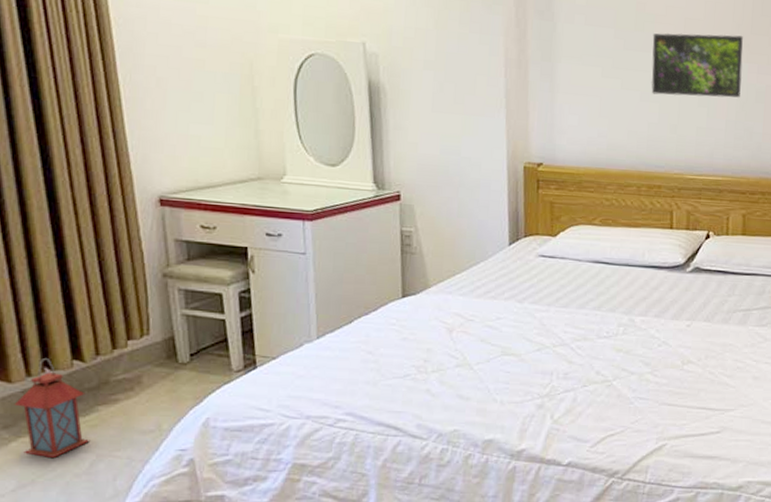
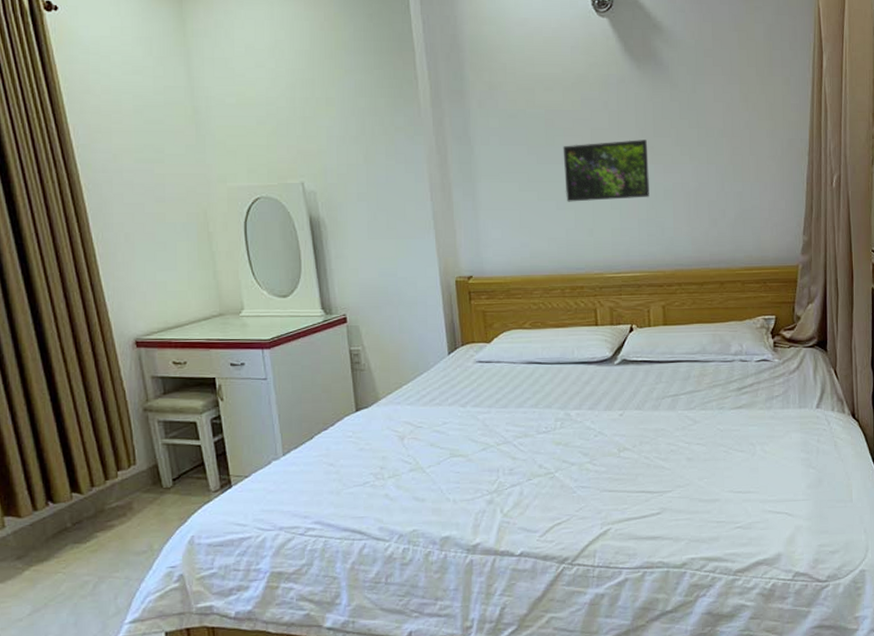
lantern: present [14,358,91,459] -> none [24,493,92,583]

